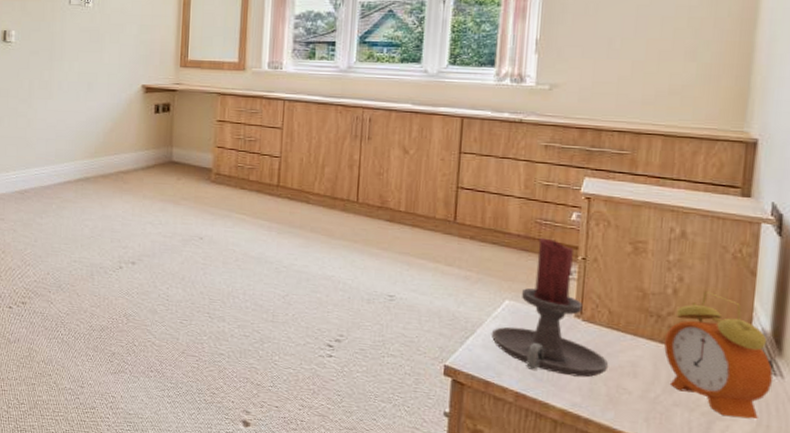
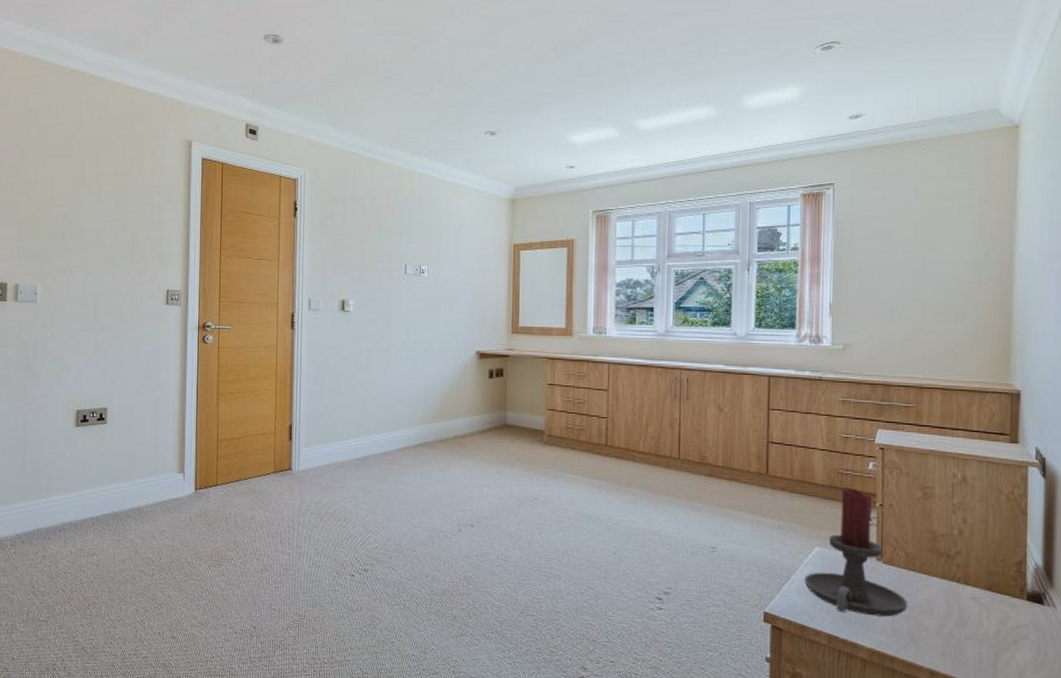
alarm clock: present [664,291,774,420] -> none [954,531,1048,648]

